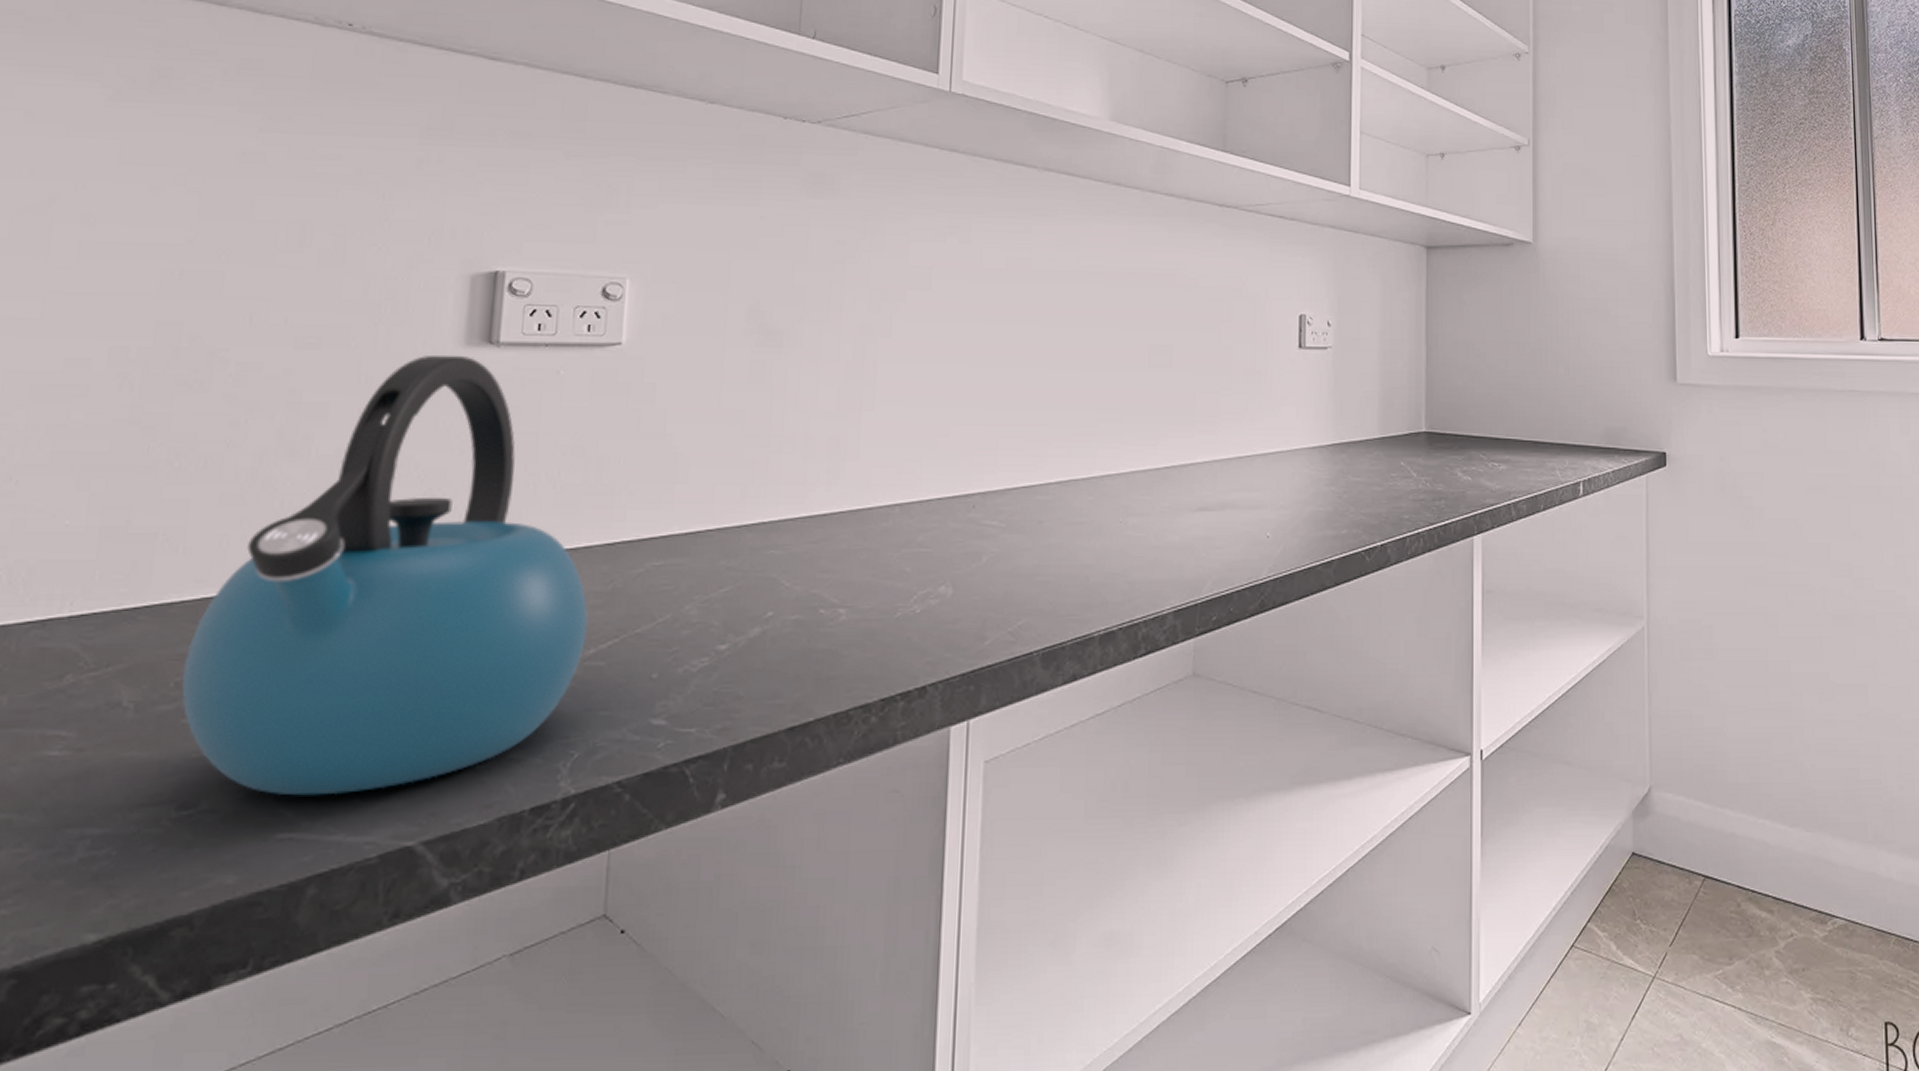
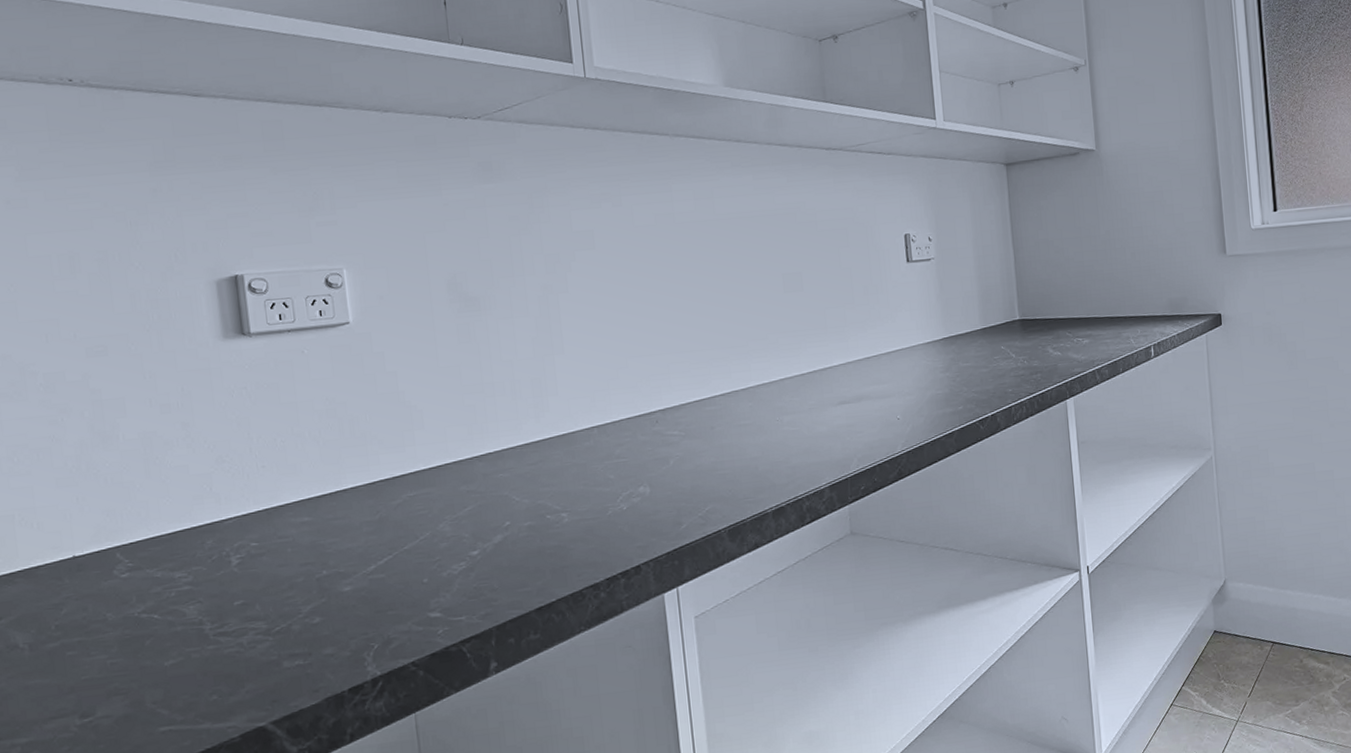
kettle: present [181,354,588,796] -> none [58,347,367,700]

